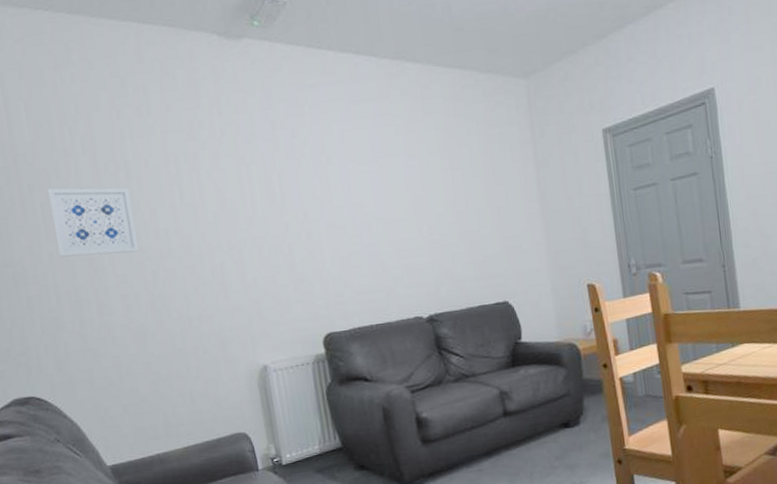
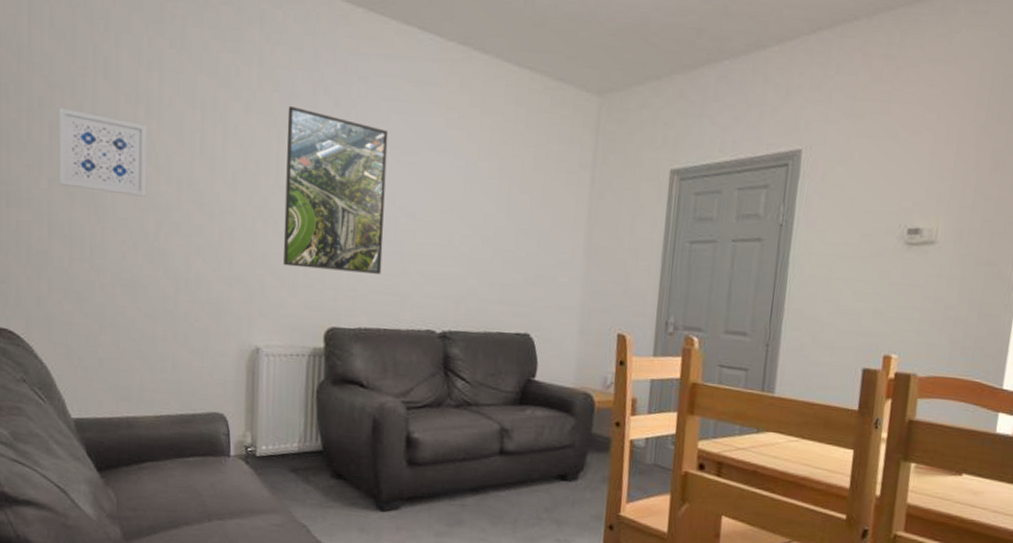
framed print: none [251,144,364,287] -> present [283,105,389,274]

